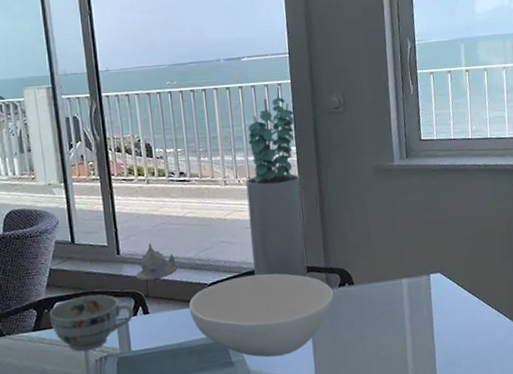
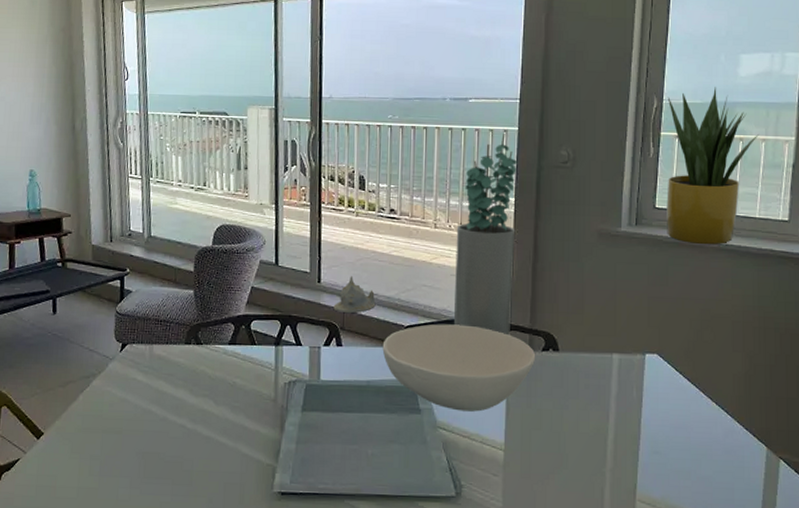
teacup: present [49,294,135,352] -> none [245,318,328,373]
planter: none [418,25,499,169] -> present [667,87,759,245]

